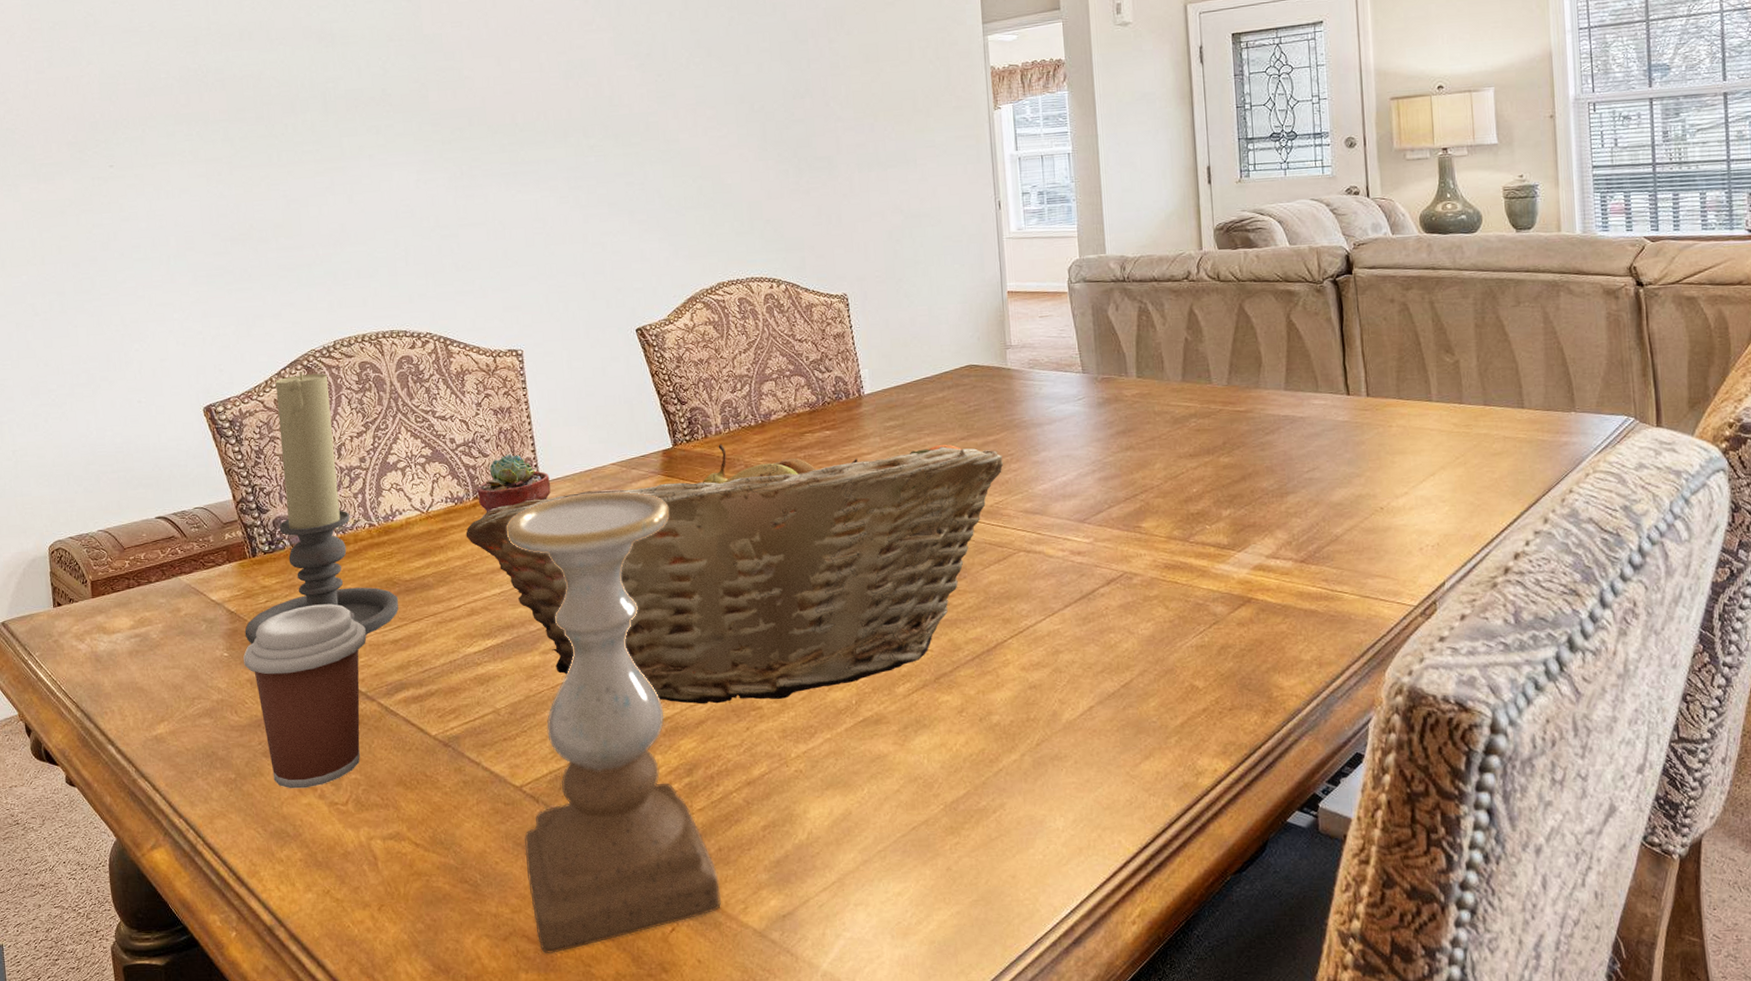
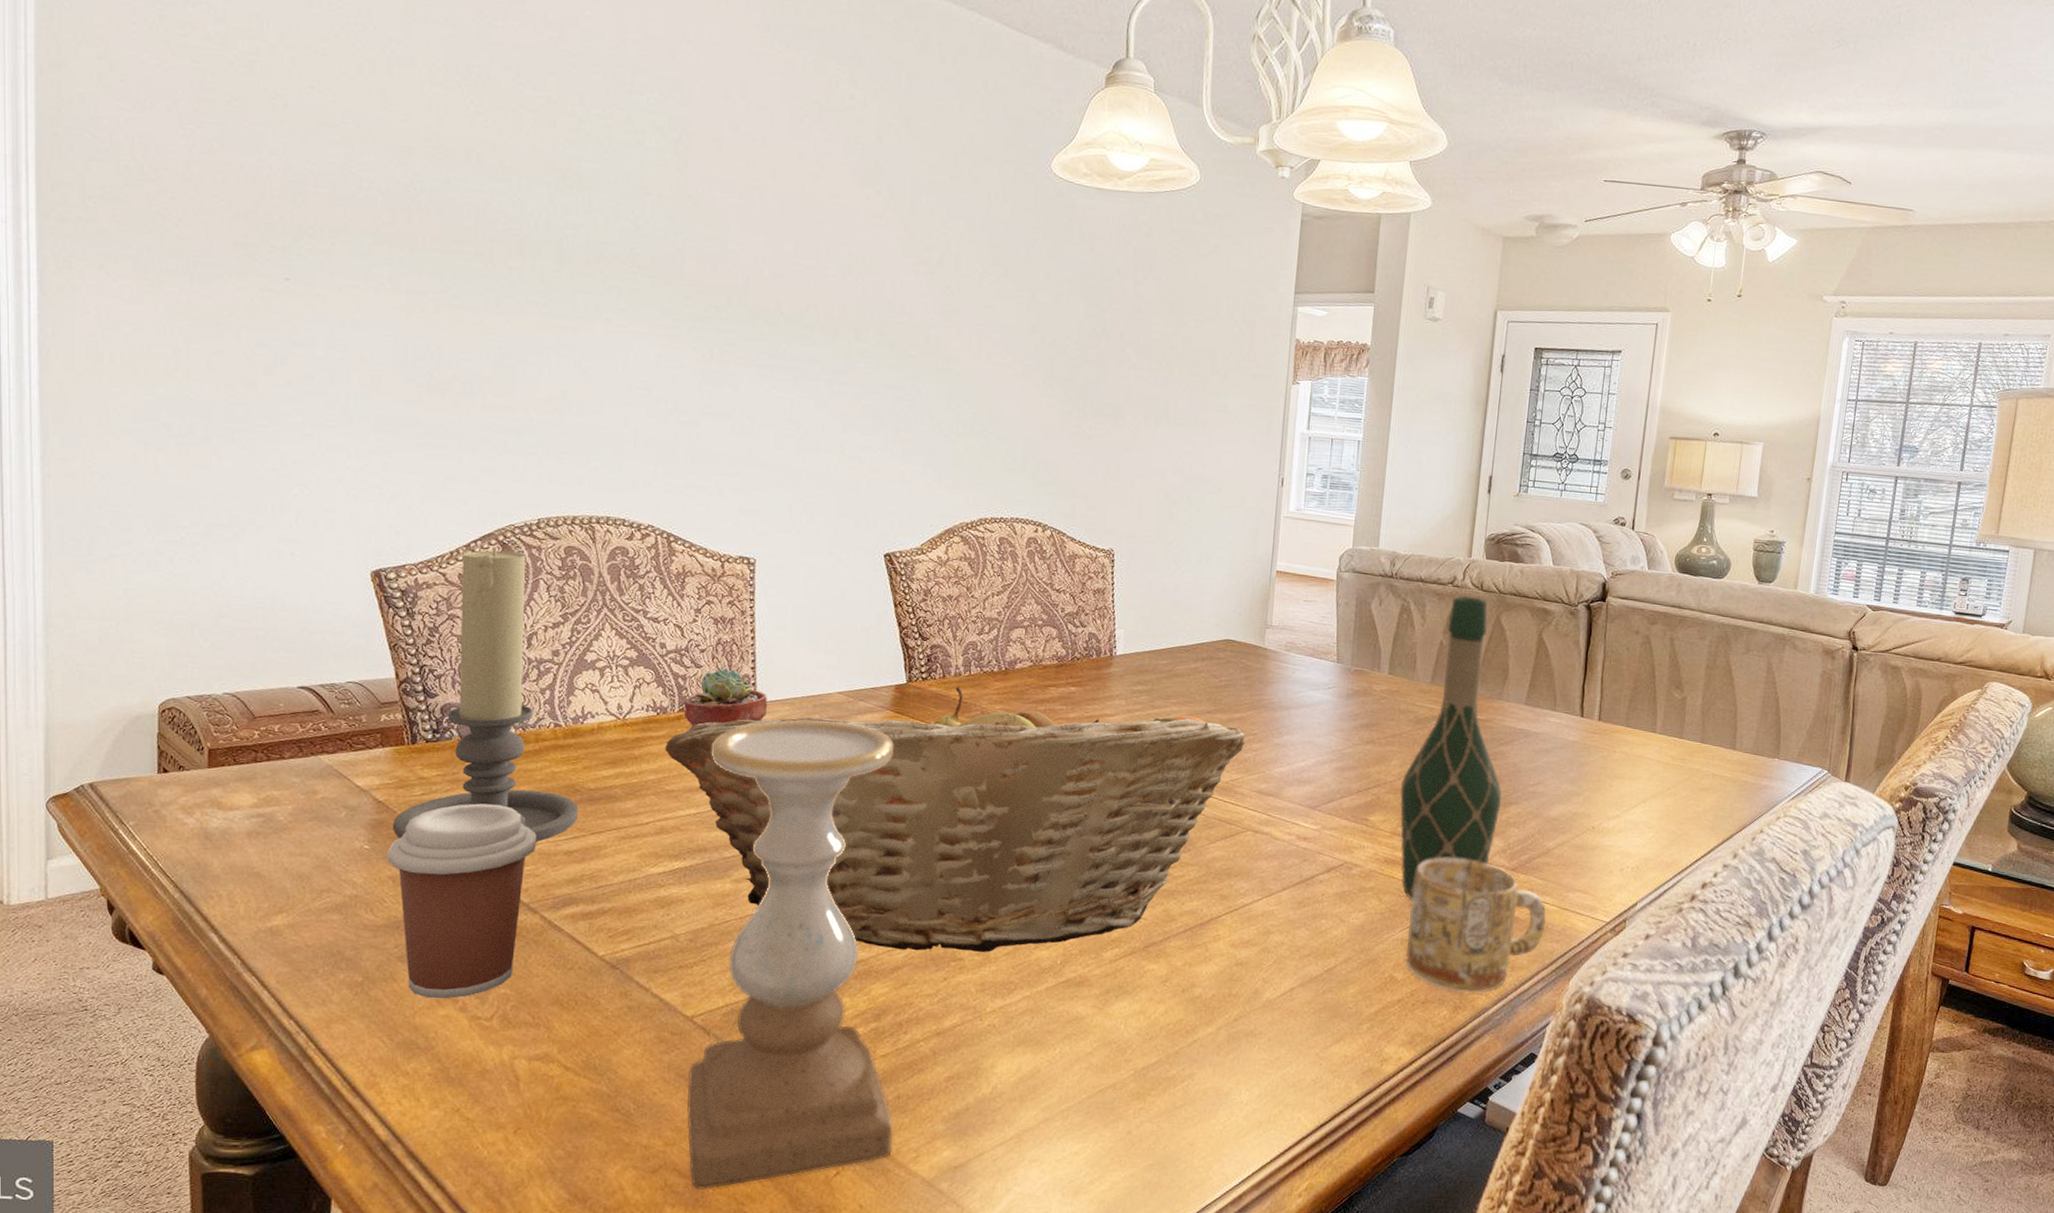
wine bottle: none [1168,288,1278,605] -> present [1399,595,1503,901]
mug: none [1198,555,1348,696] -> present [1405,857,1547,994]

